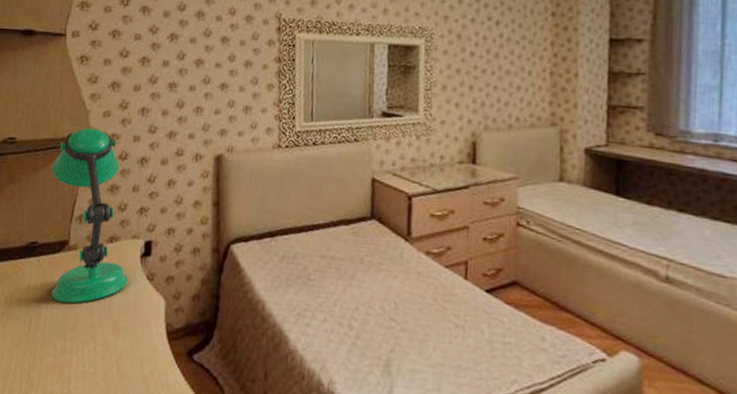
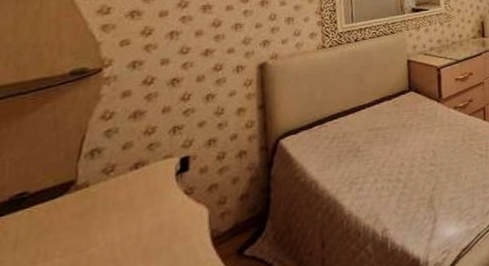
desk lamp: present [51,127,129,304] -> none [47,58,161,249]

